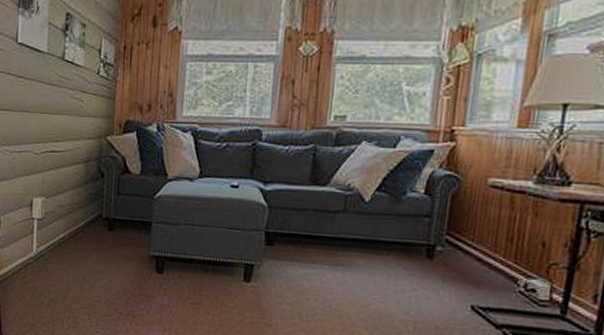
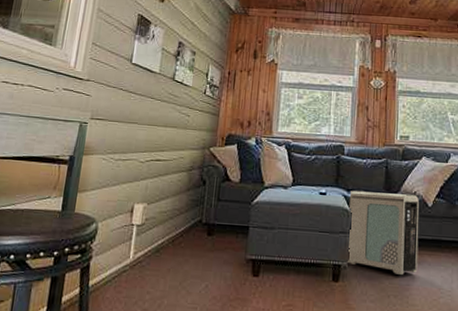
air purifier: none [260,182,353,278] -> present [347,190,419,275]

